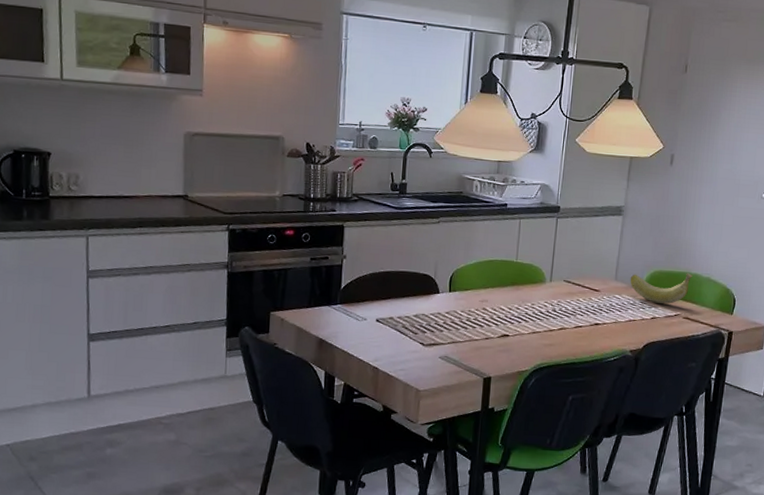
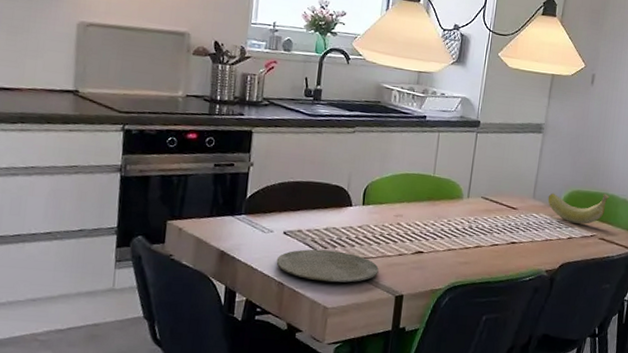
plate: none [370,335,467,366] -> present [276,249,379,283]

